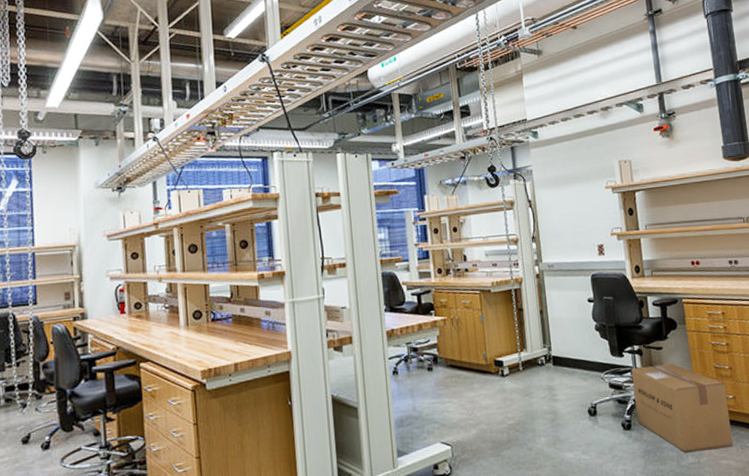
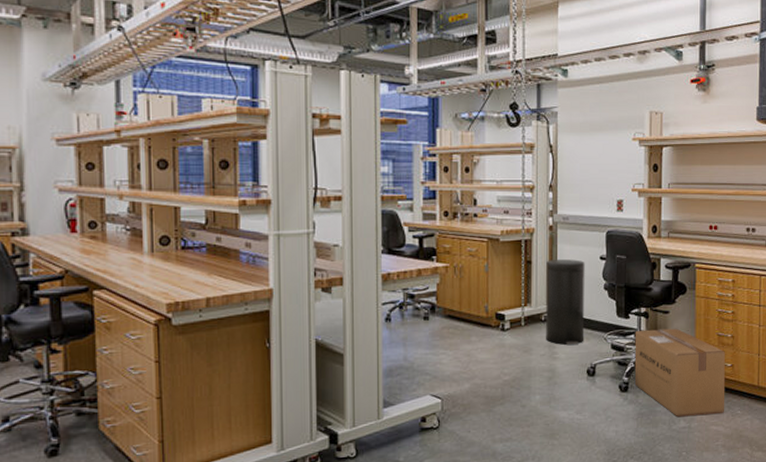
pedal bin: none [537,303,582,387] -> present [546,259,585,345]

